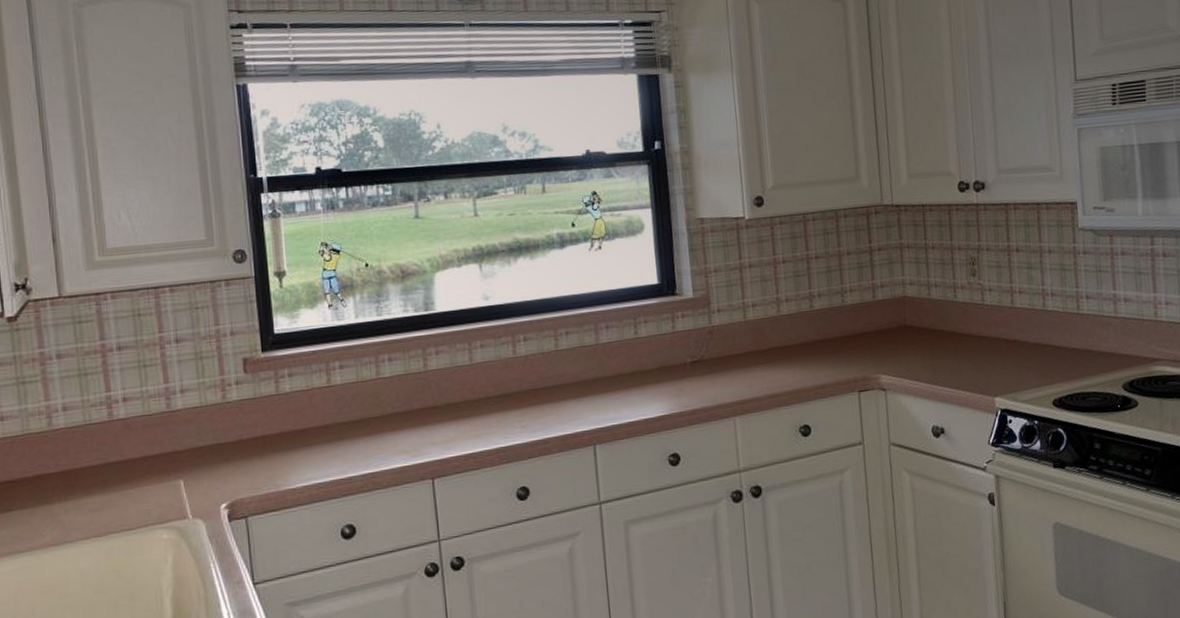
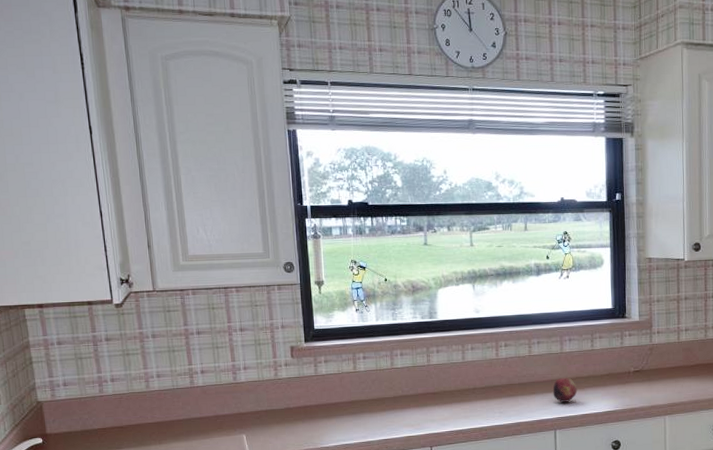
fruit: none [588,375,621,409] -> present [553,377,578,402]

